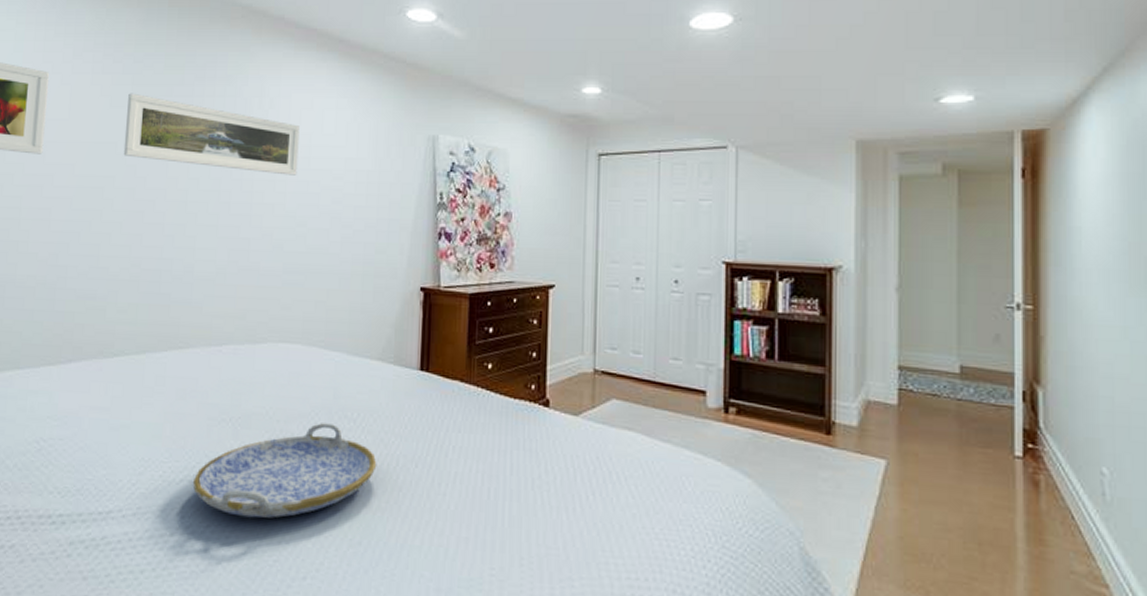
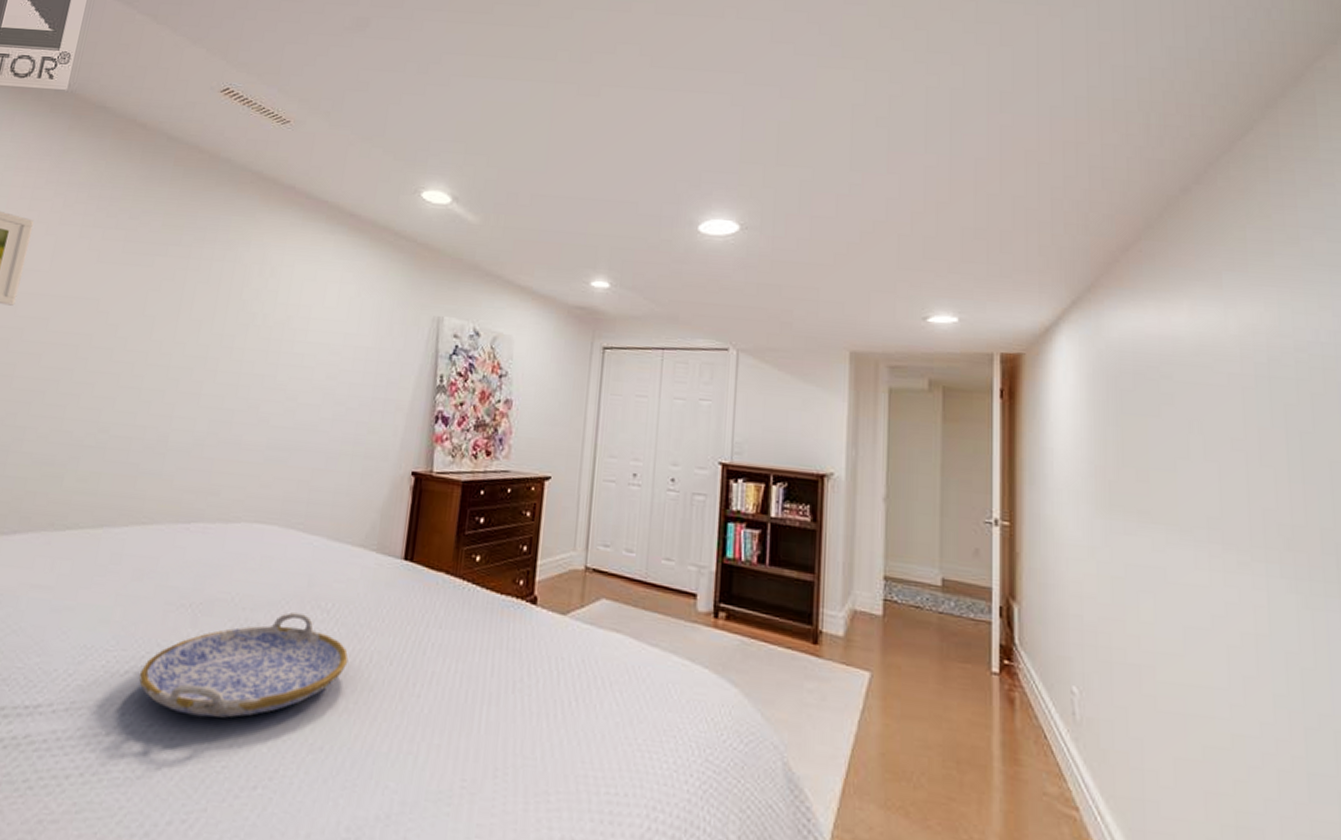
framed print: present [123,93,300,176] -> none [105,249,300,347]

